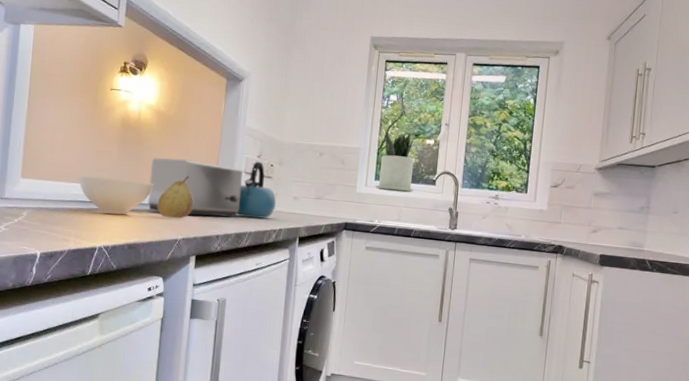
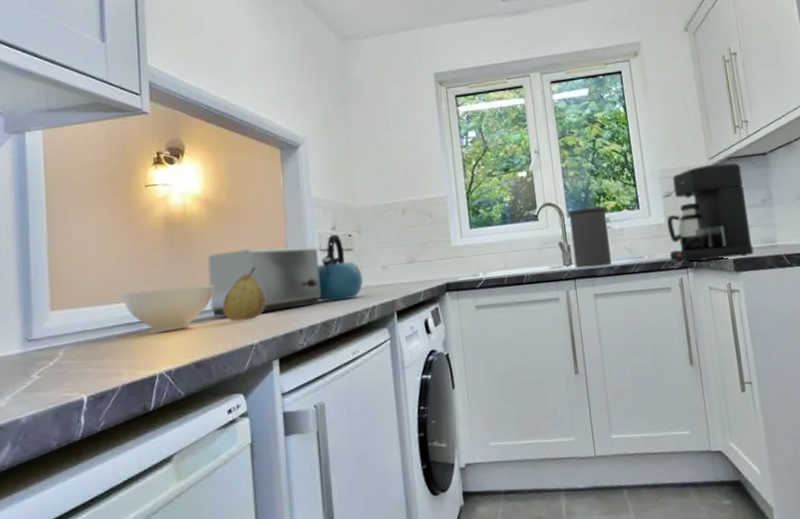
planter: present [375,131,416,193] -> none [469,167,517,239]
canister: none [458,181,497,237] -> present [568,206,612,269]
coffee maker: none [544,165,628,254] -> present [667,162,754,262]

